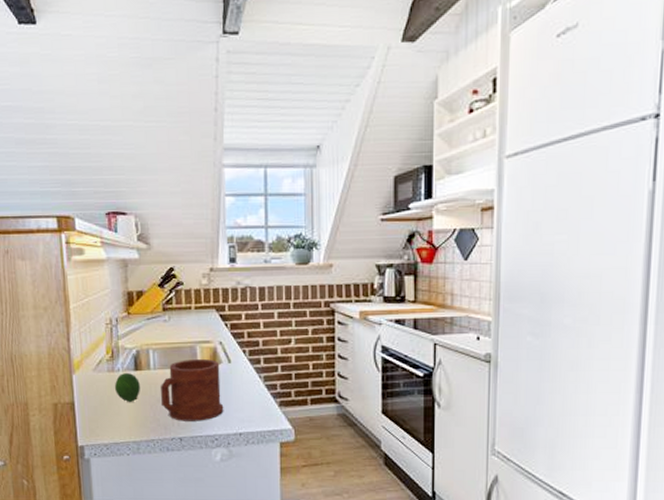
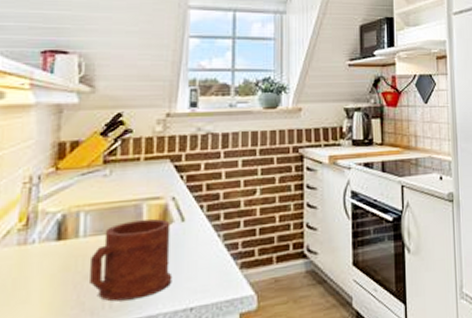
fruit: present [114,372,140,402] -> none [24,243,62,284]

